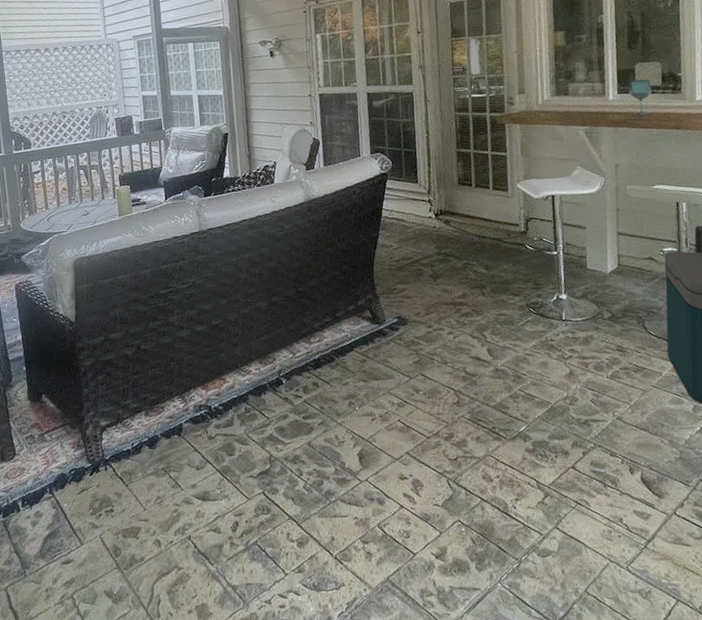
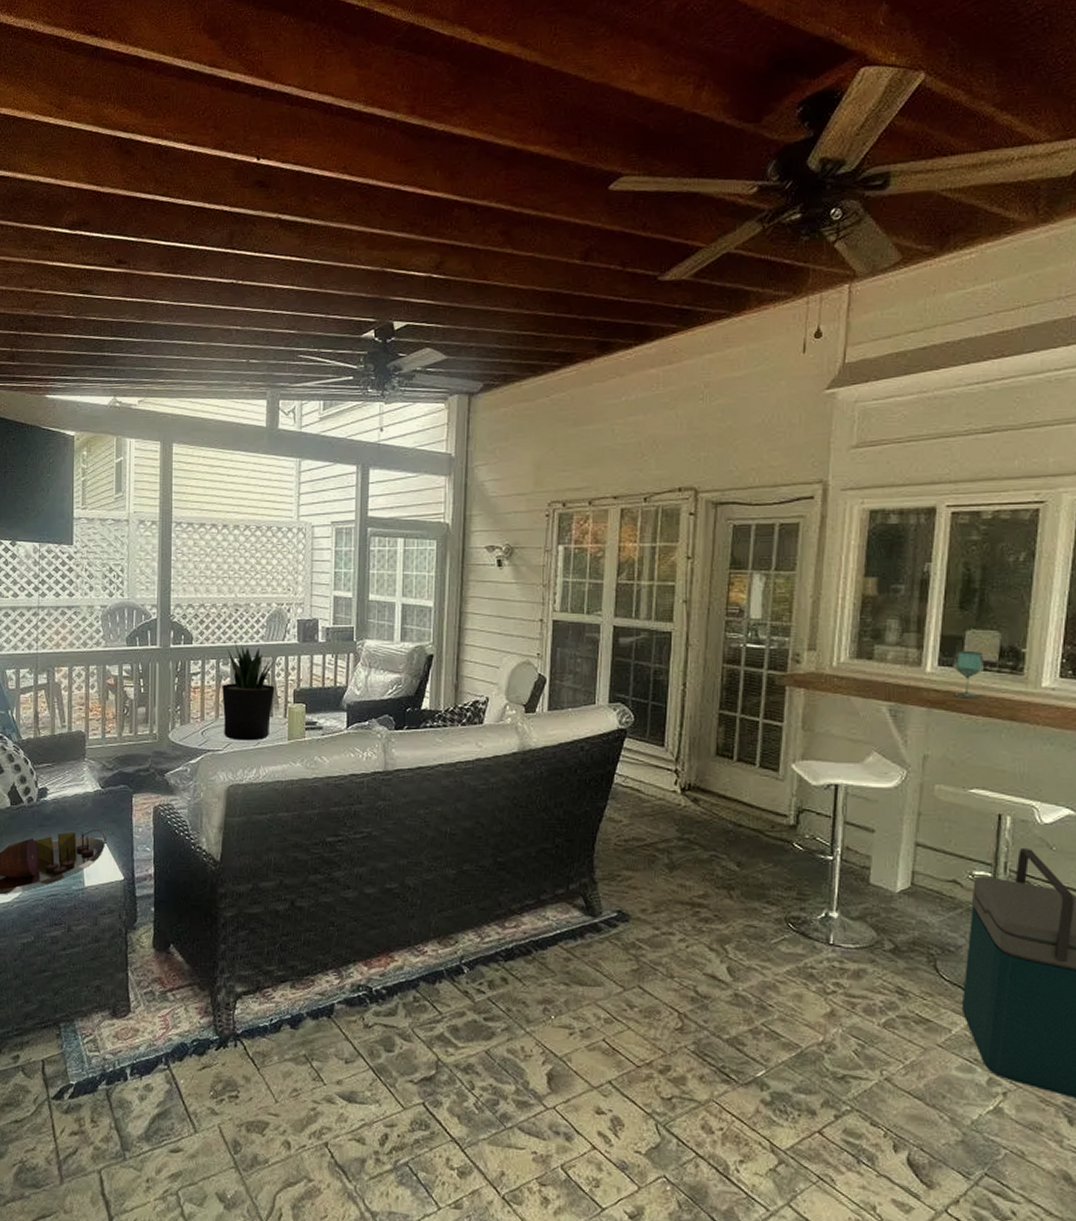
planter: none [60,141,104,222] -> present [222,641,275,741]

